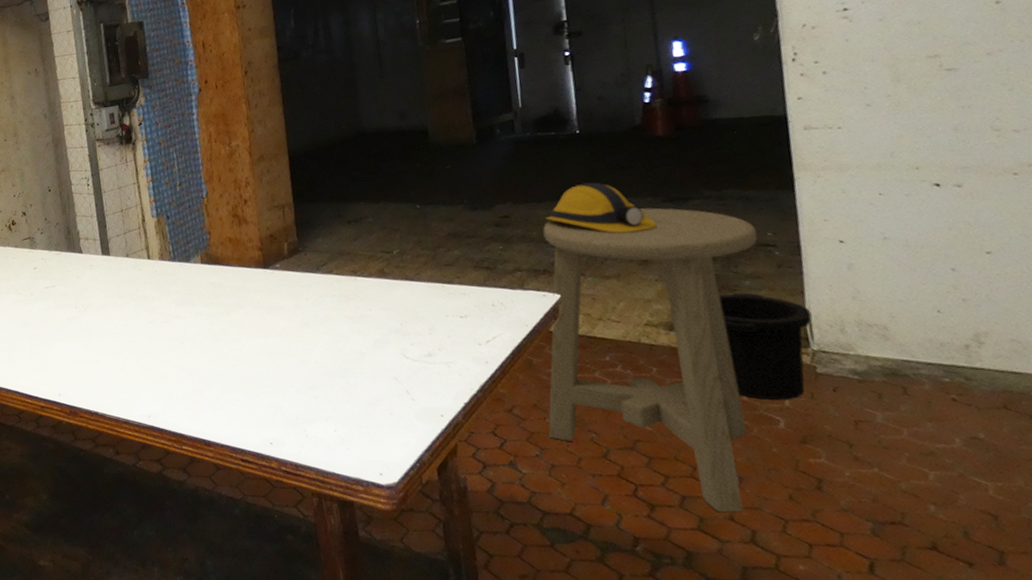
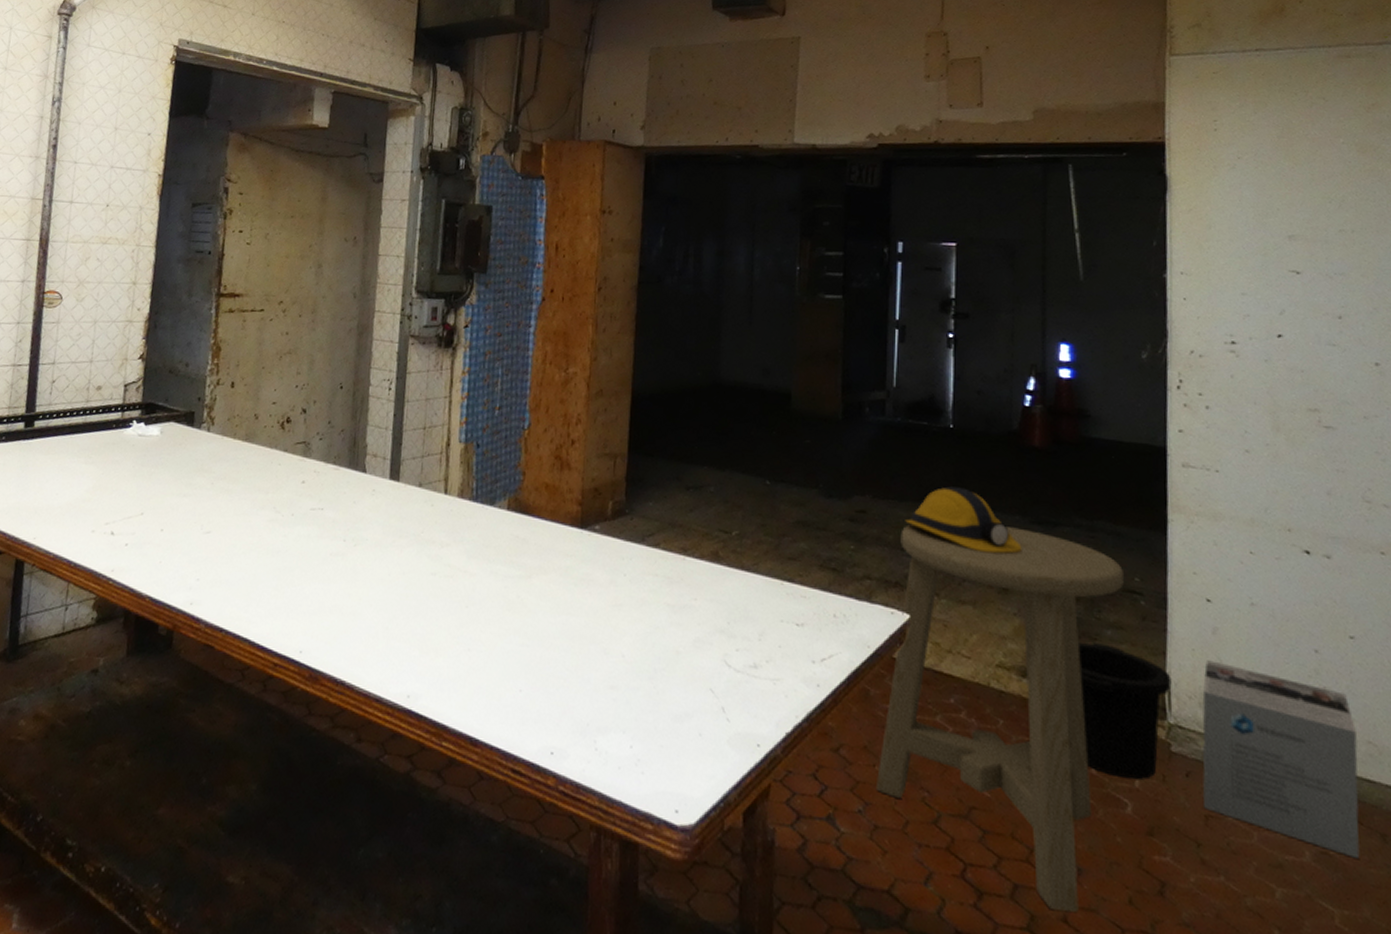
cardboard box: none [842,292,1010,439] -> present [1202,660,1360,858]

